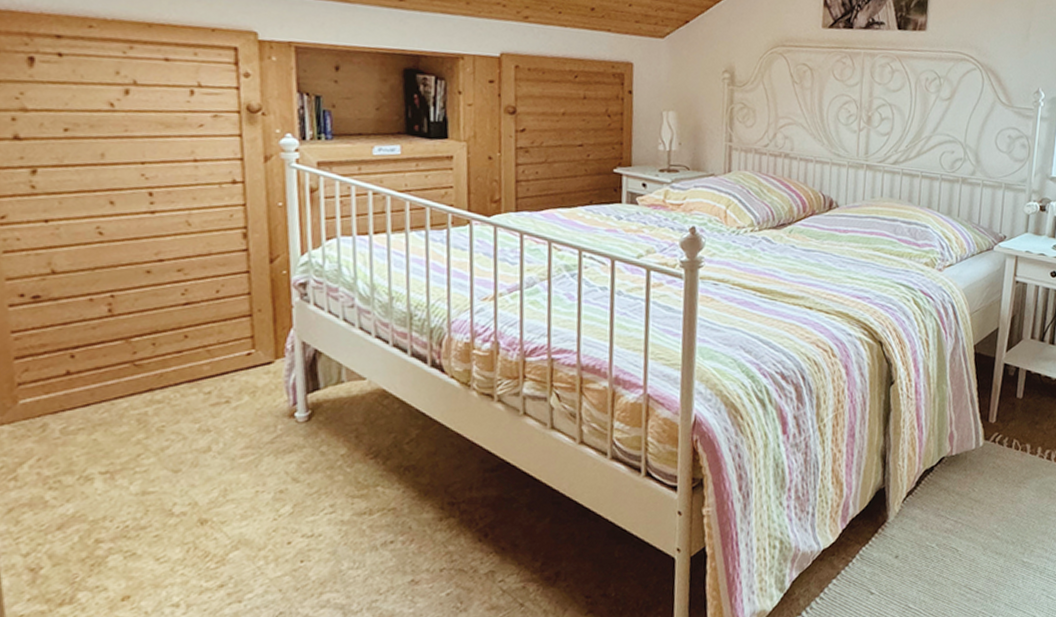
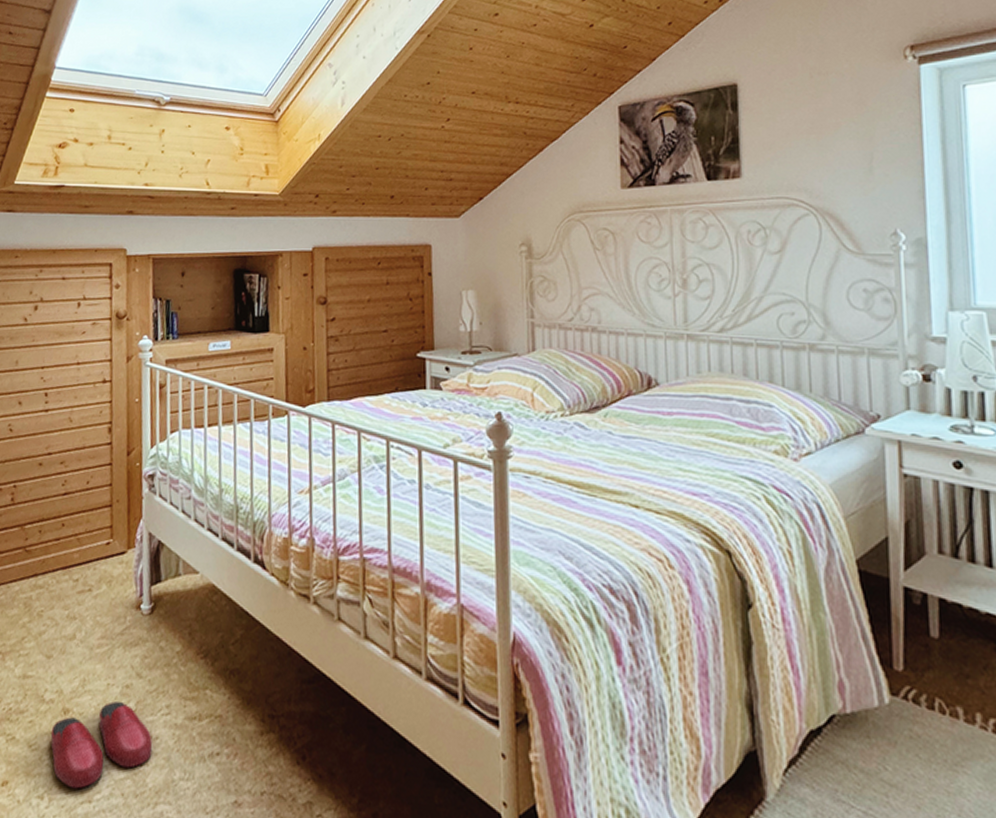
slippers: none [184,506,315,592] -> present [50,700,153,789]

